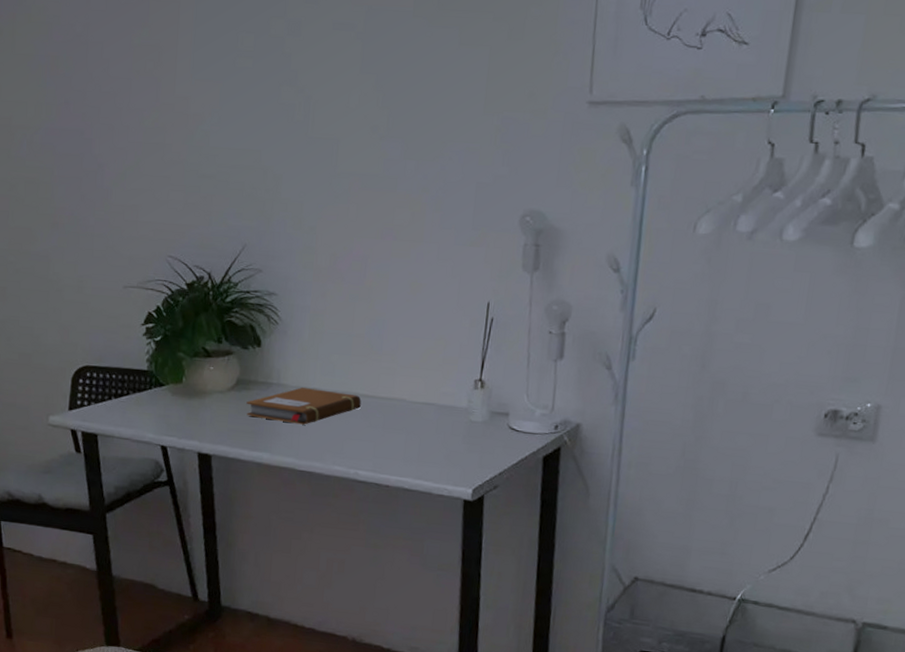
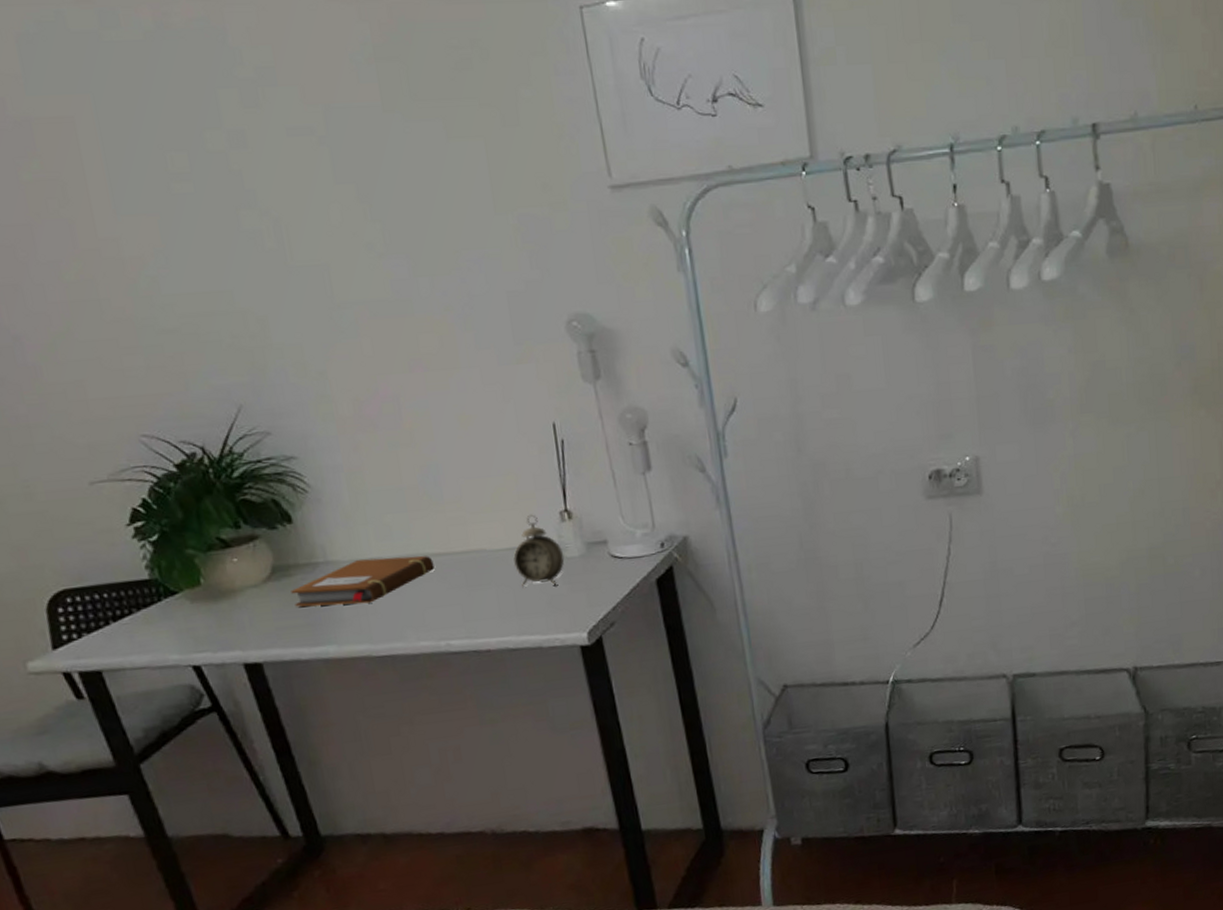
alarm clock: none [425,377,470,442] -> present [513,514,565,587]

